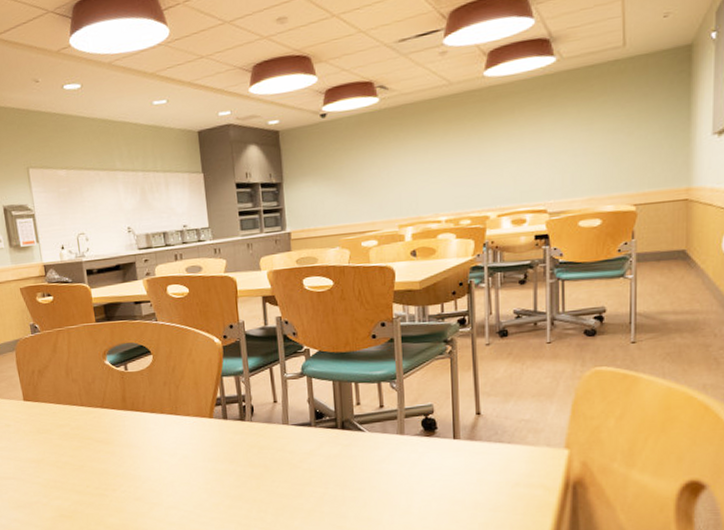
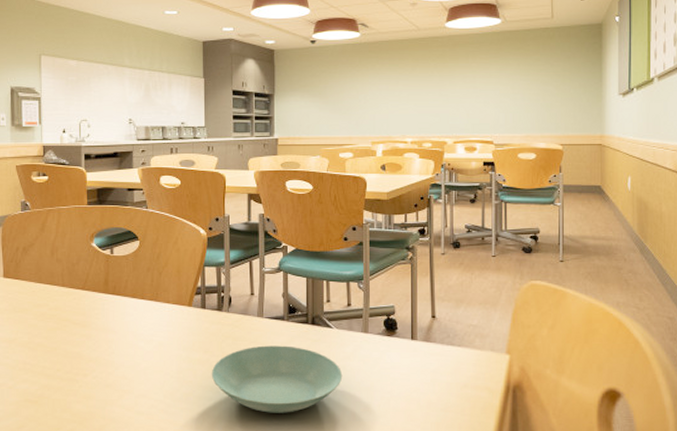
saucer: none [239,452,379,519] -> present [211,345,343,413]

